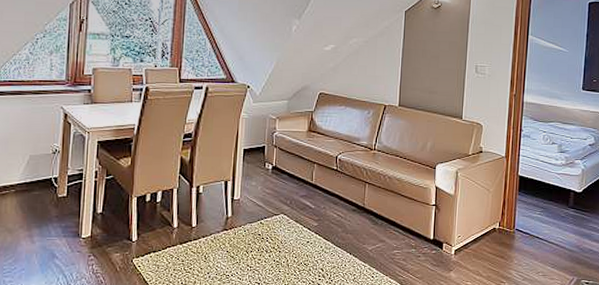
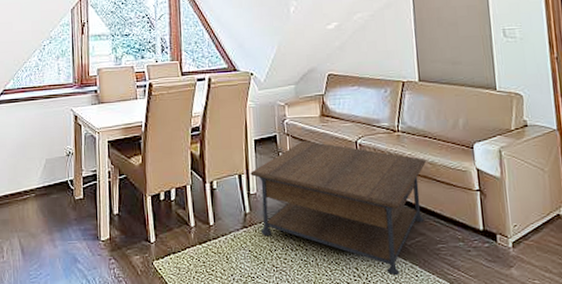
coffee table: none [236,152,394,276] -> present [250,140,426,276]

